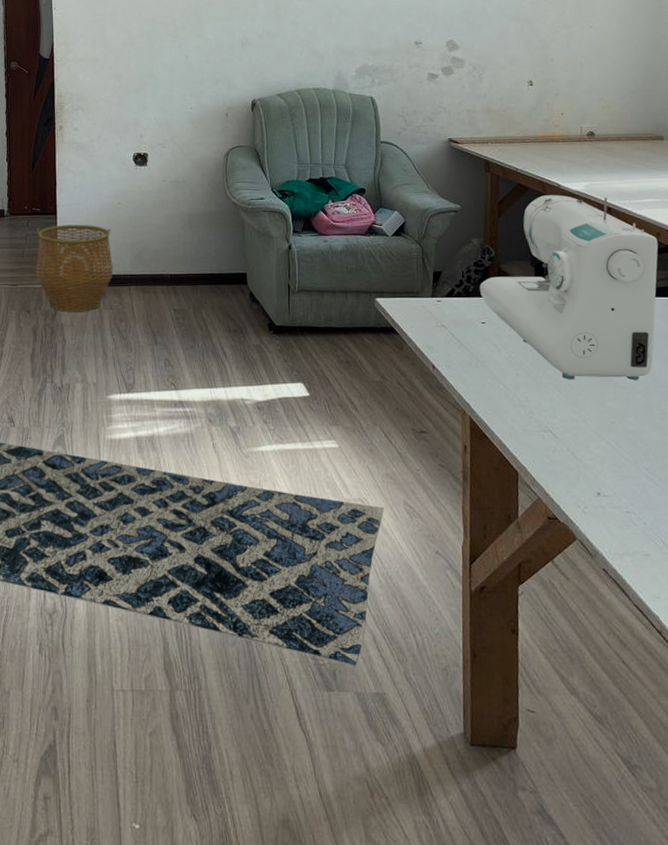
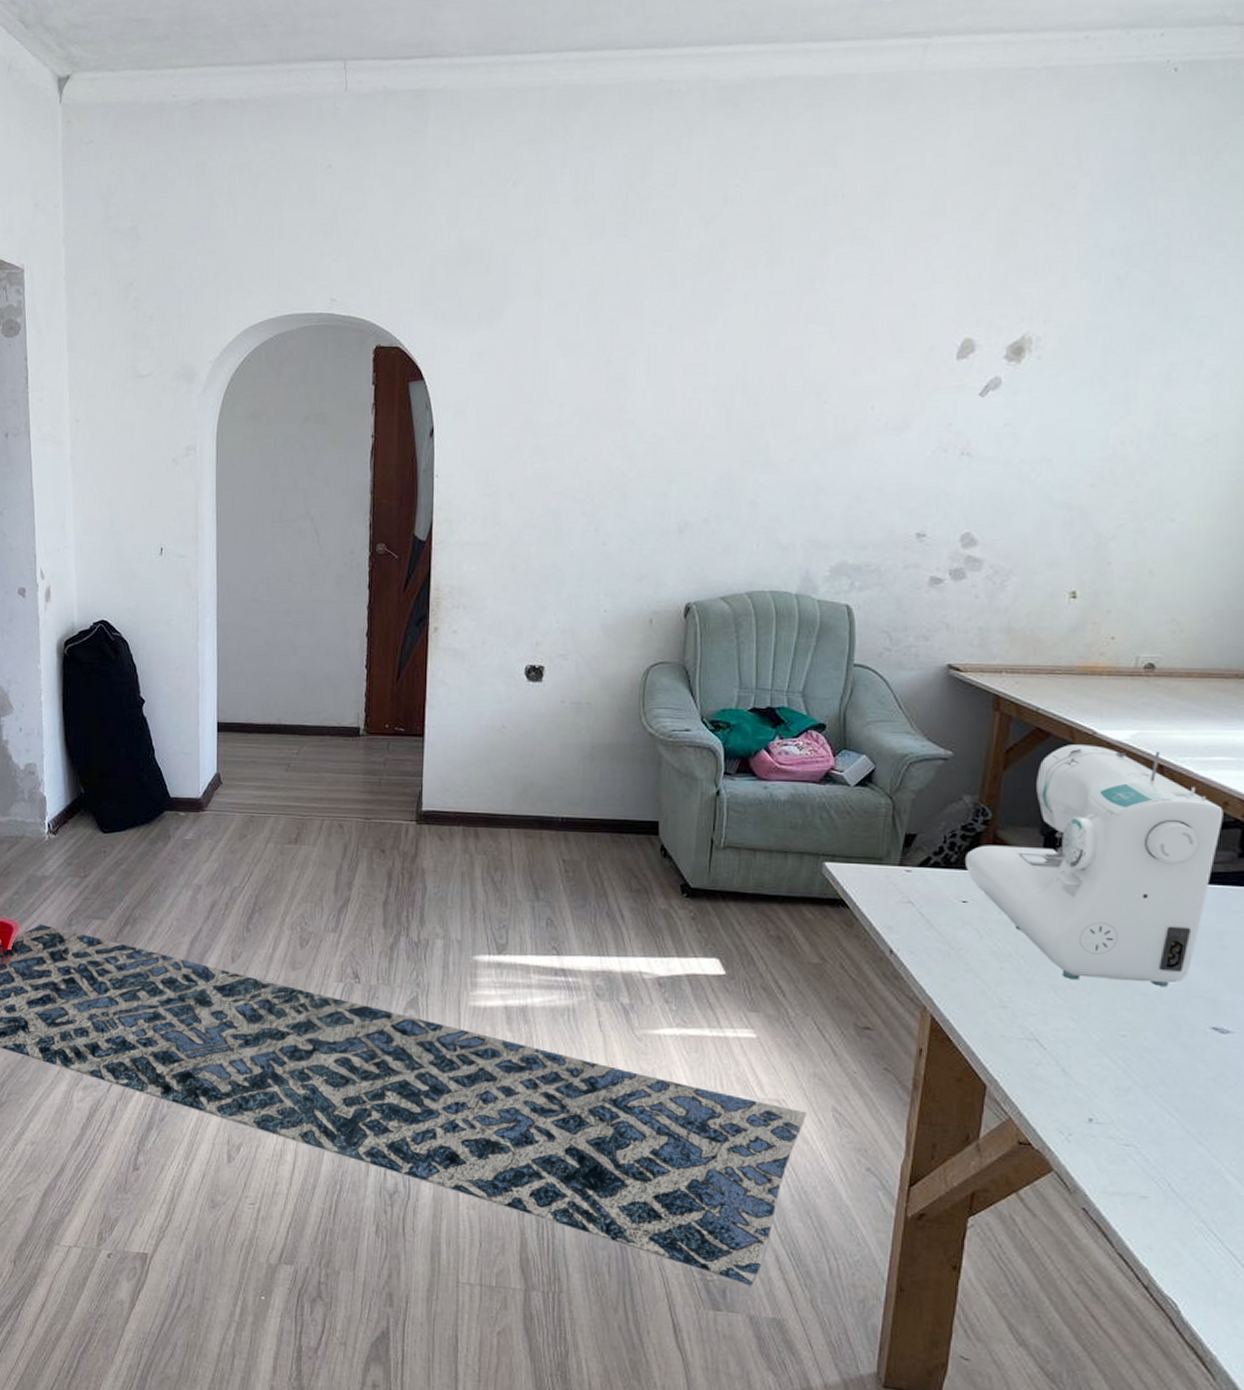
basket: present [35,224,114,313] -> none [394,749,492,856]

